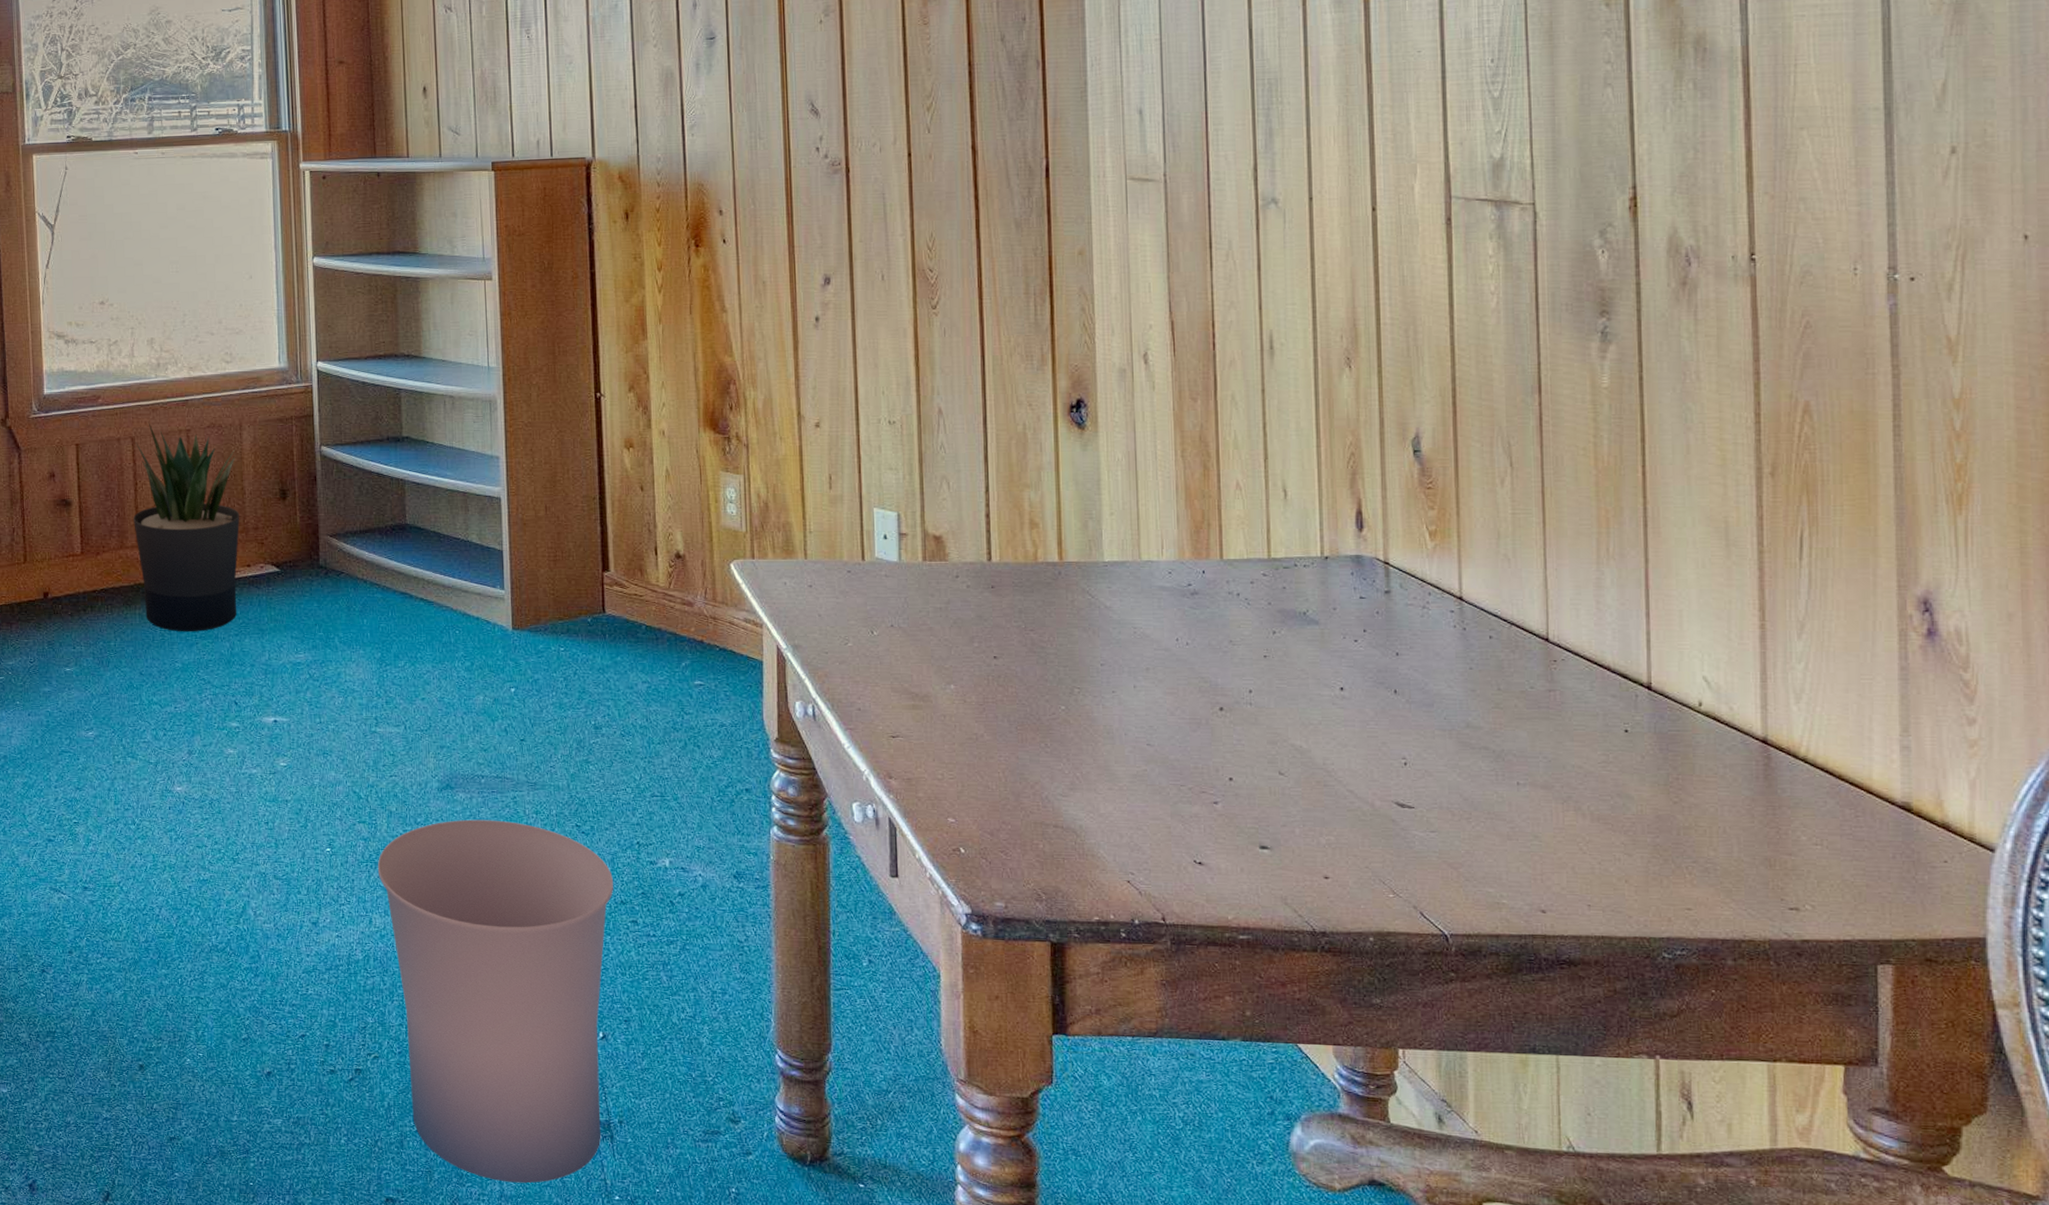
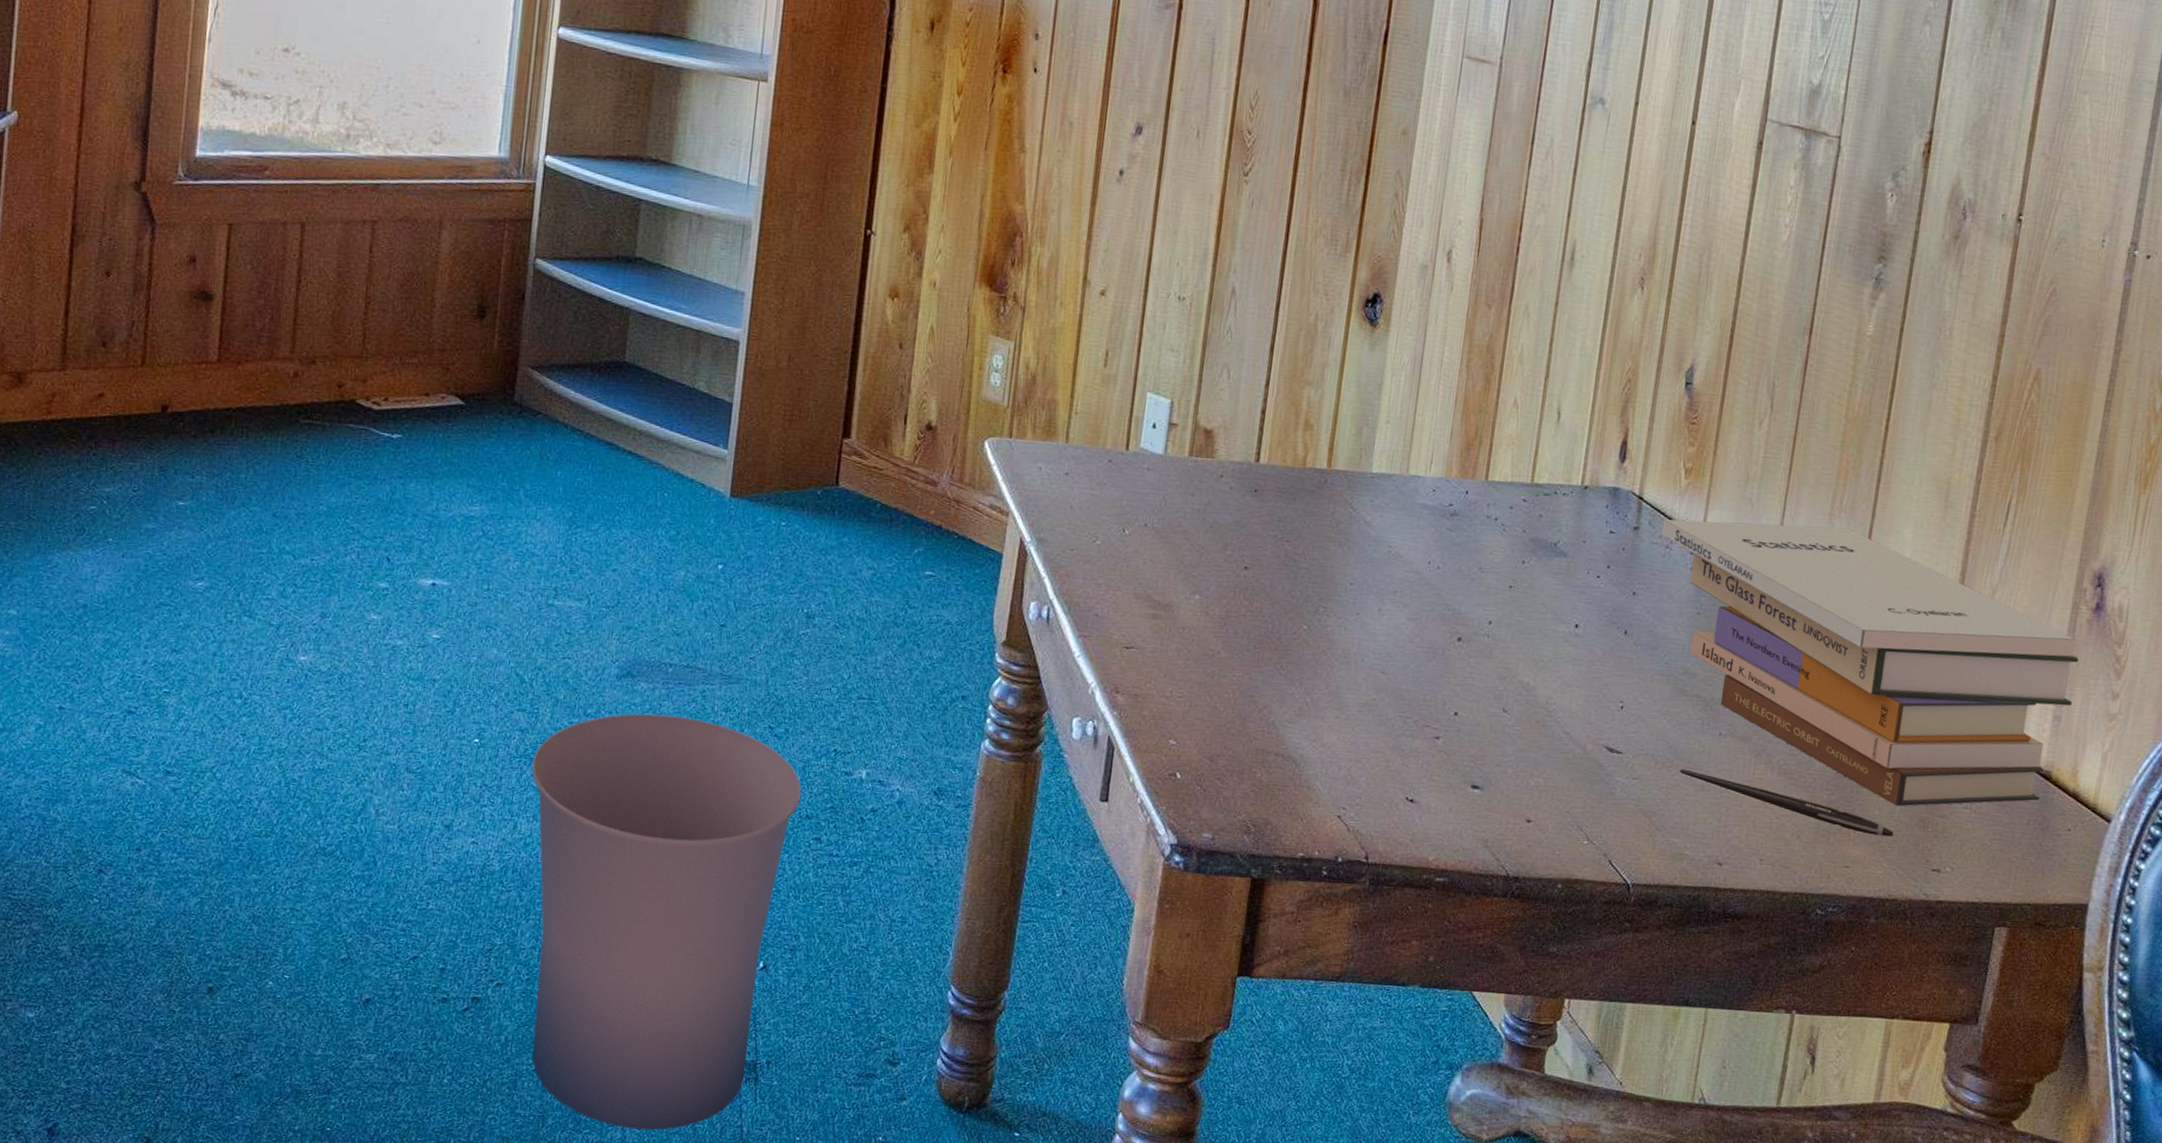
planter: present [133,421,240,631] -> none [289,205,429,470]
books: none [1414,575,1921,846] -> present [1661,519,2079,807]
pen: none [1481,820,1736,877] -> present [1680,769,1894,837]

